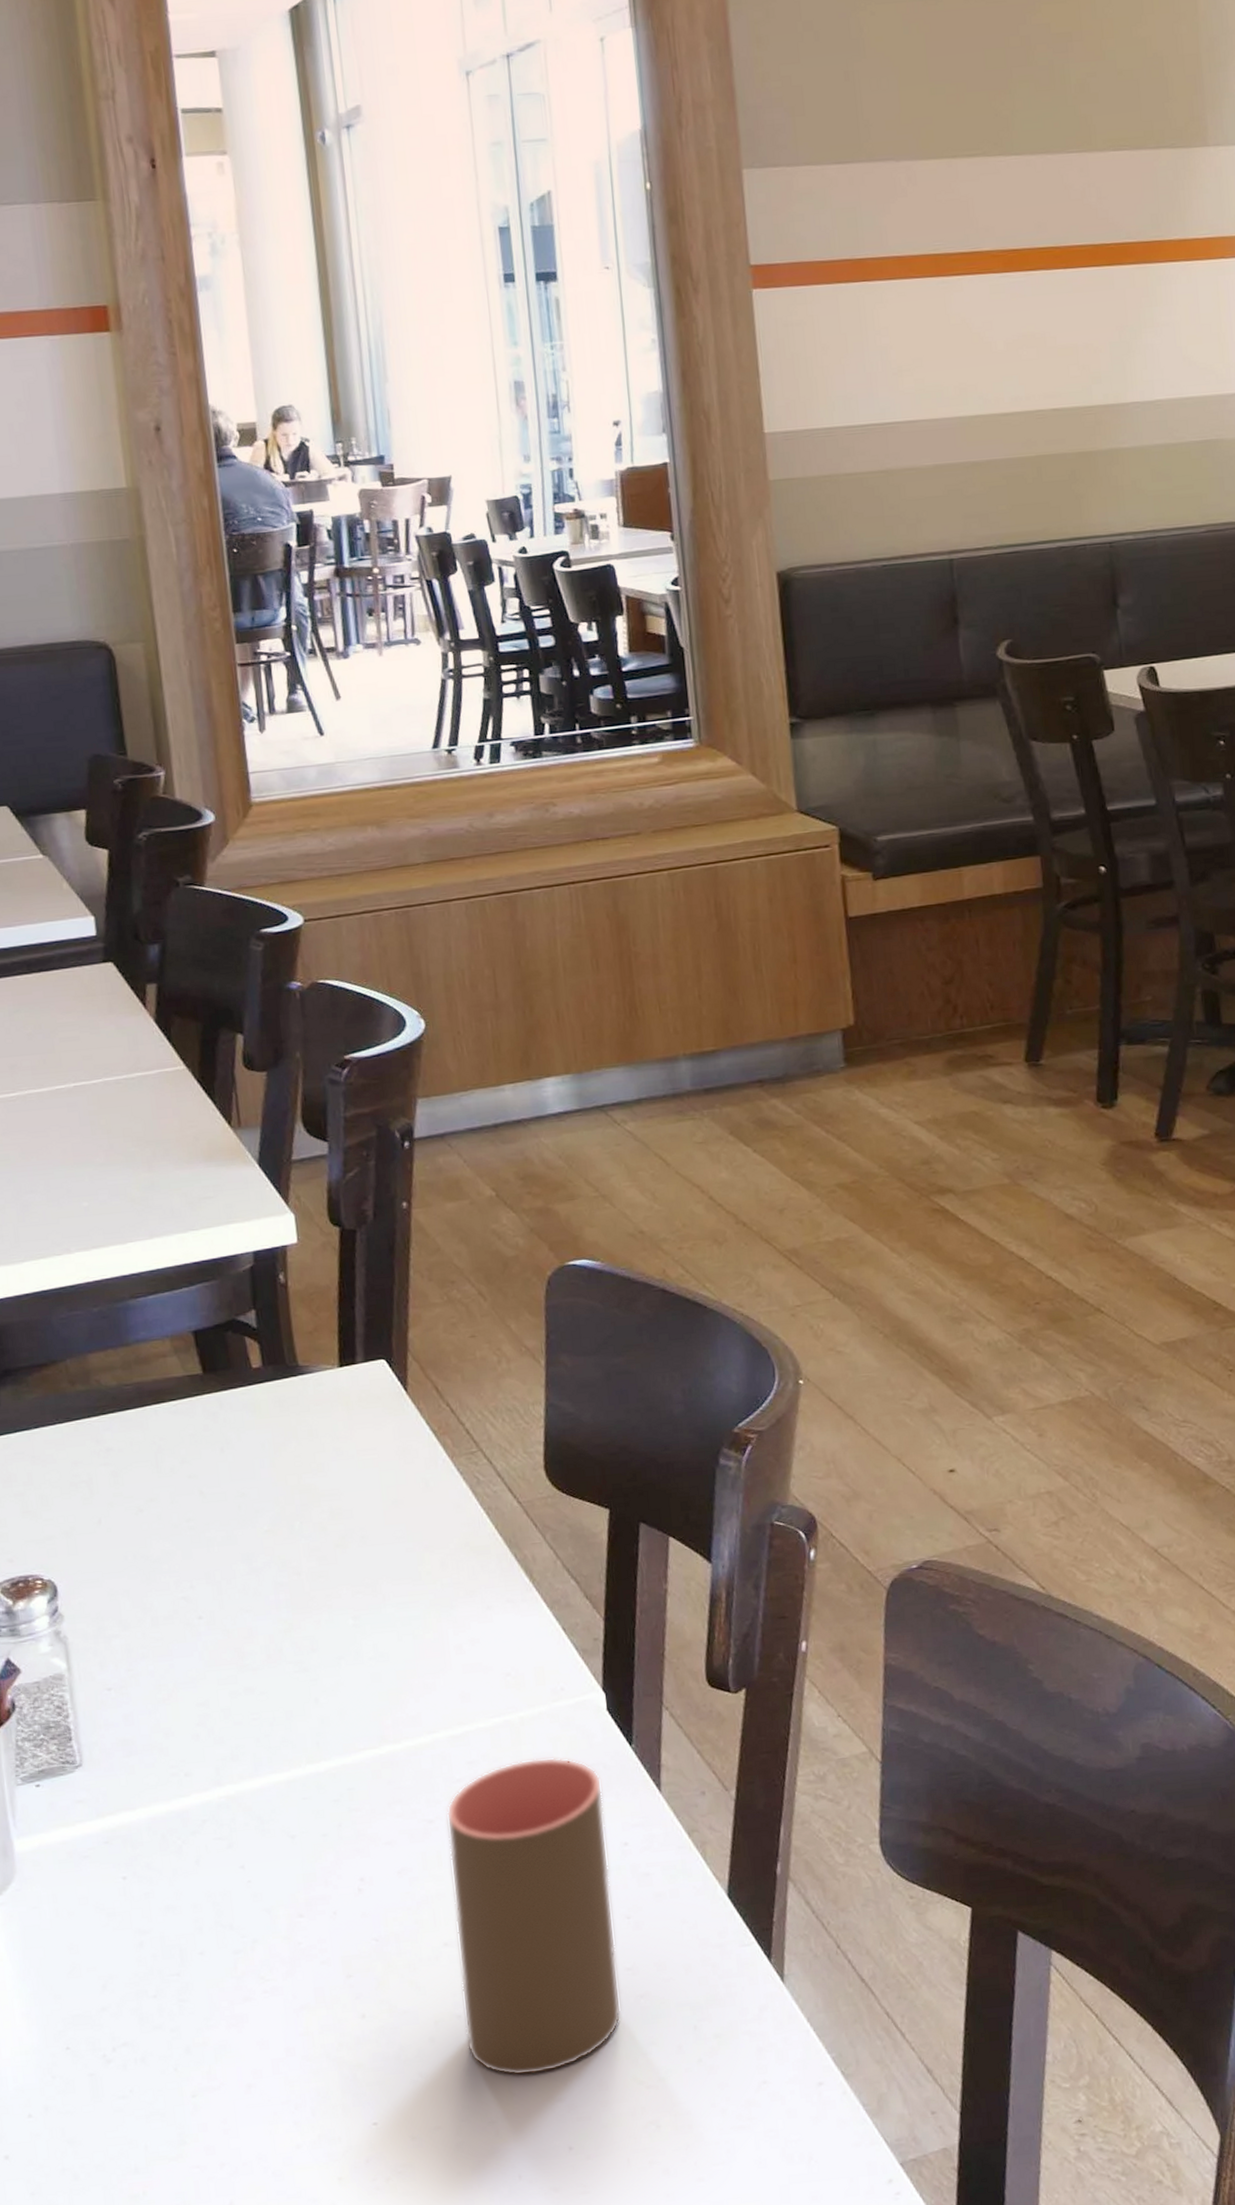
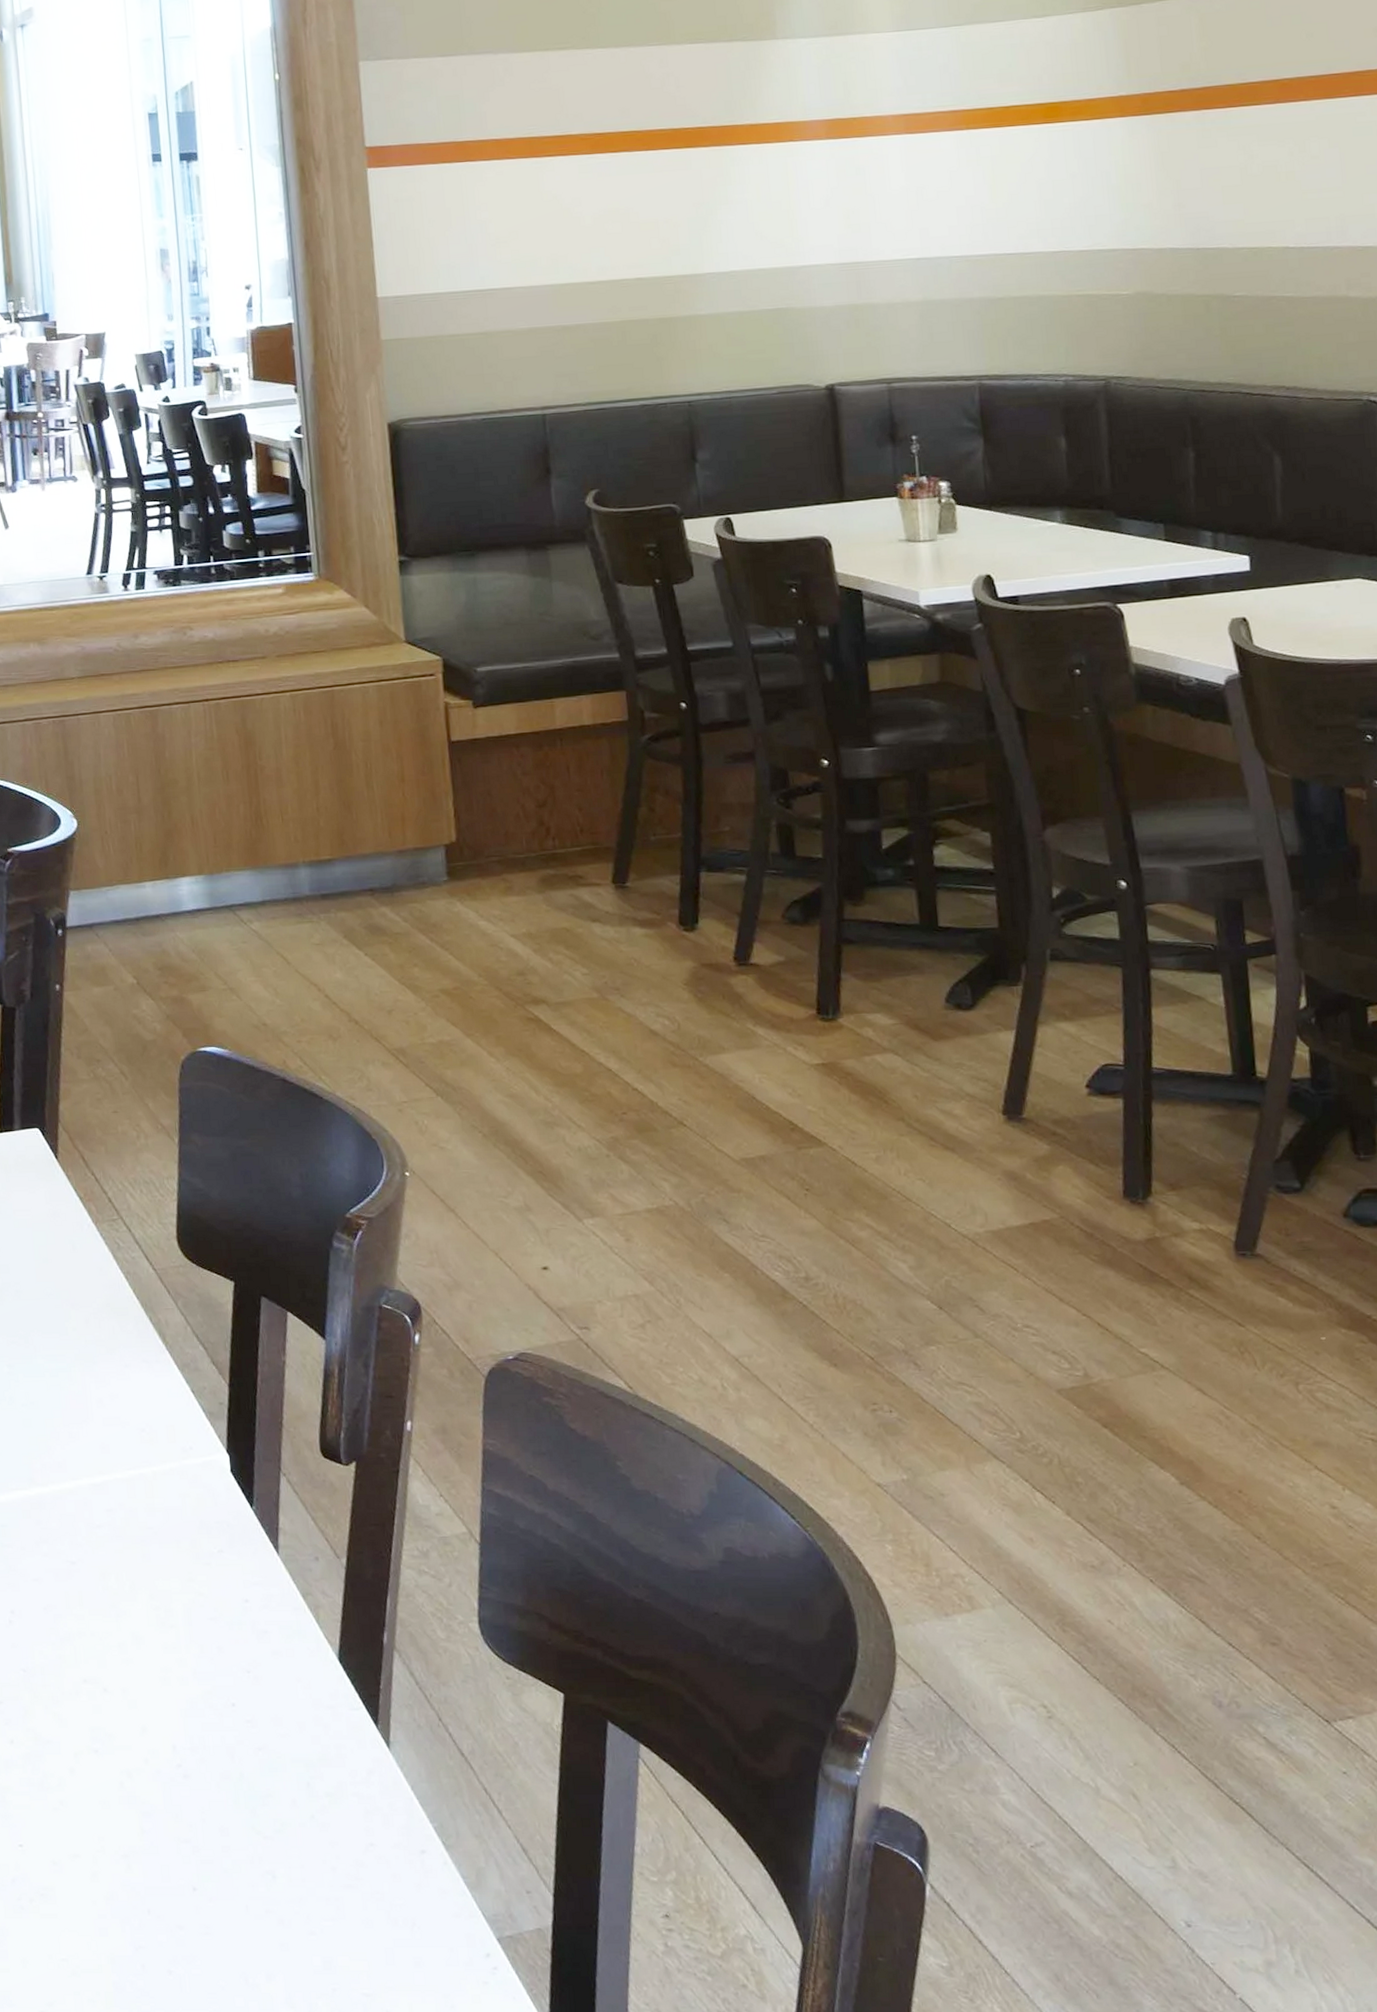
cup: present [446,1757,622,2076] -> none [87,1512,242,1814]

